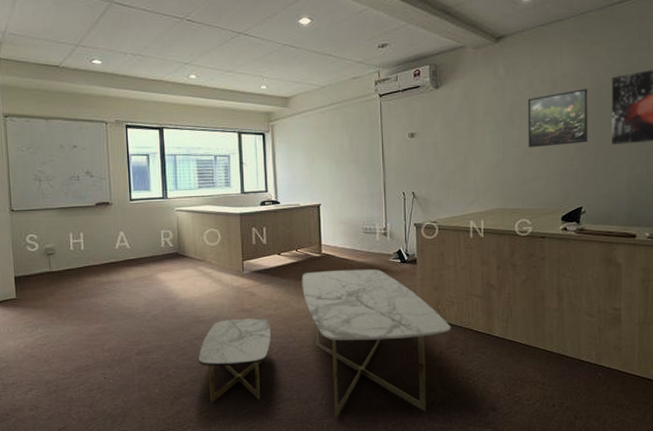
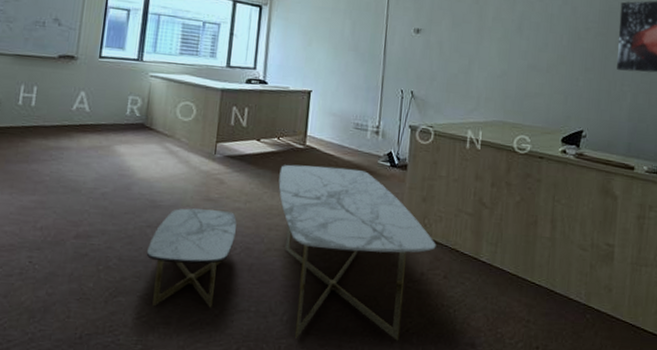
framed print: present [528,88,588,148] -> none [534,9,598,65]

